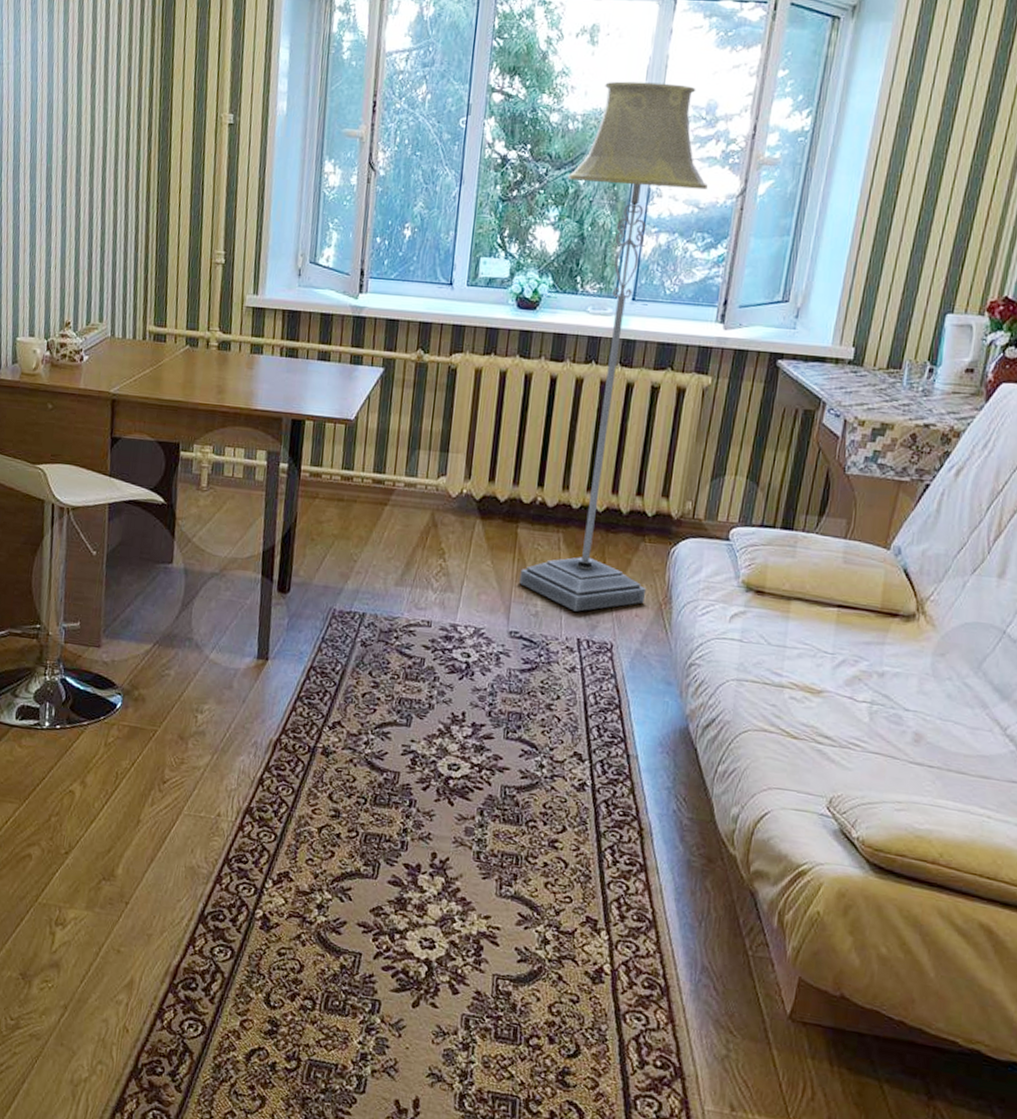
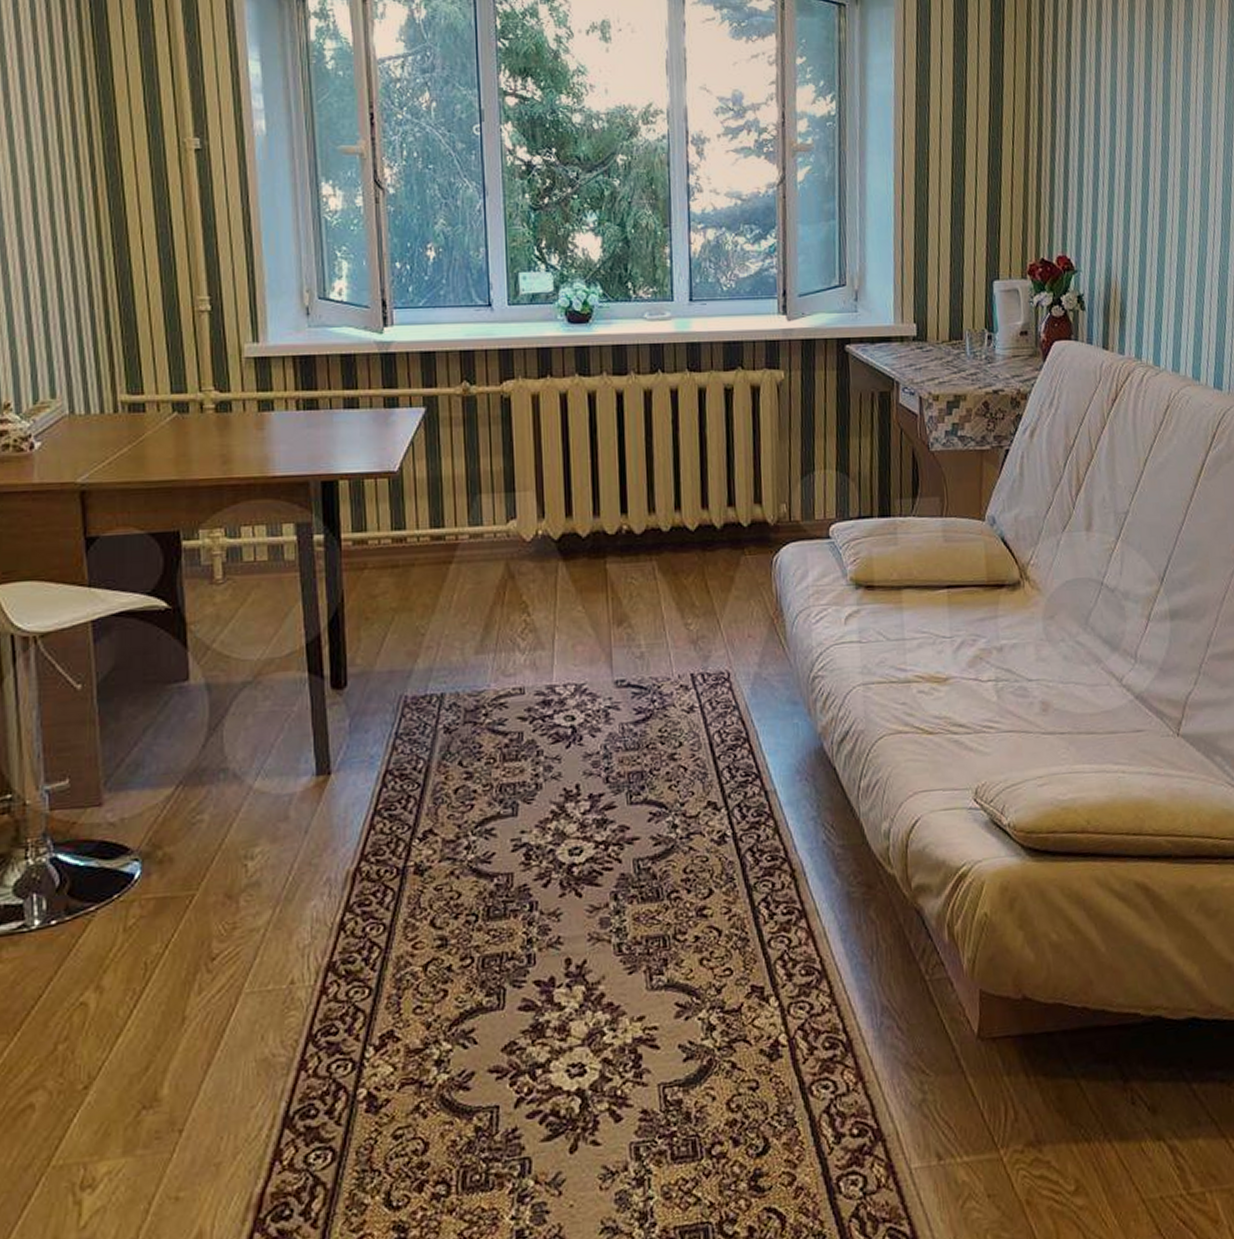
floor lamp: present [519,81,708,612] -> none [601,76,756,644]

